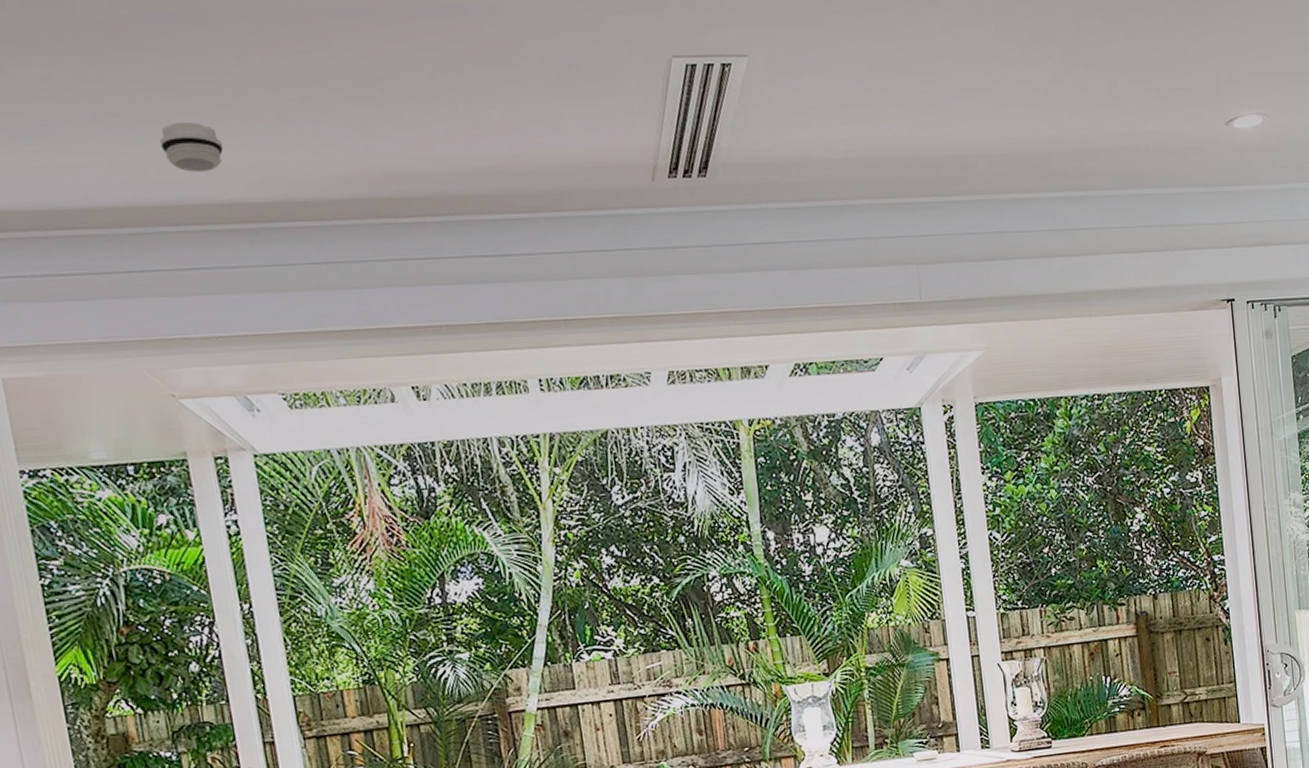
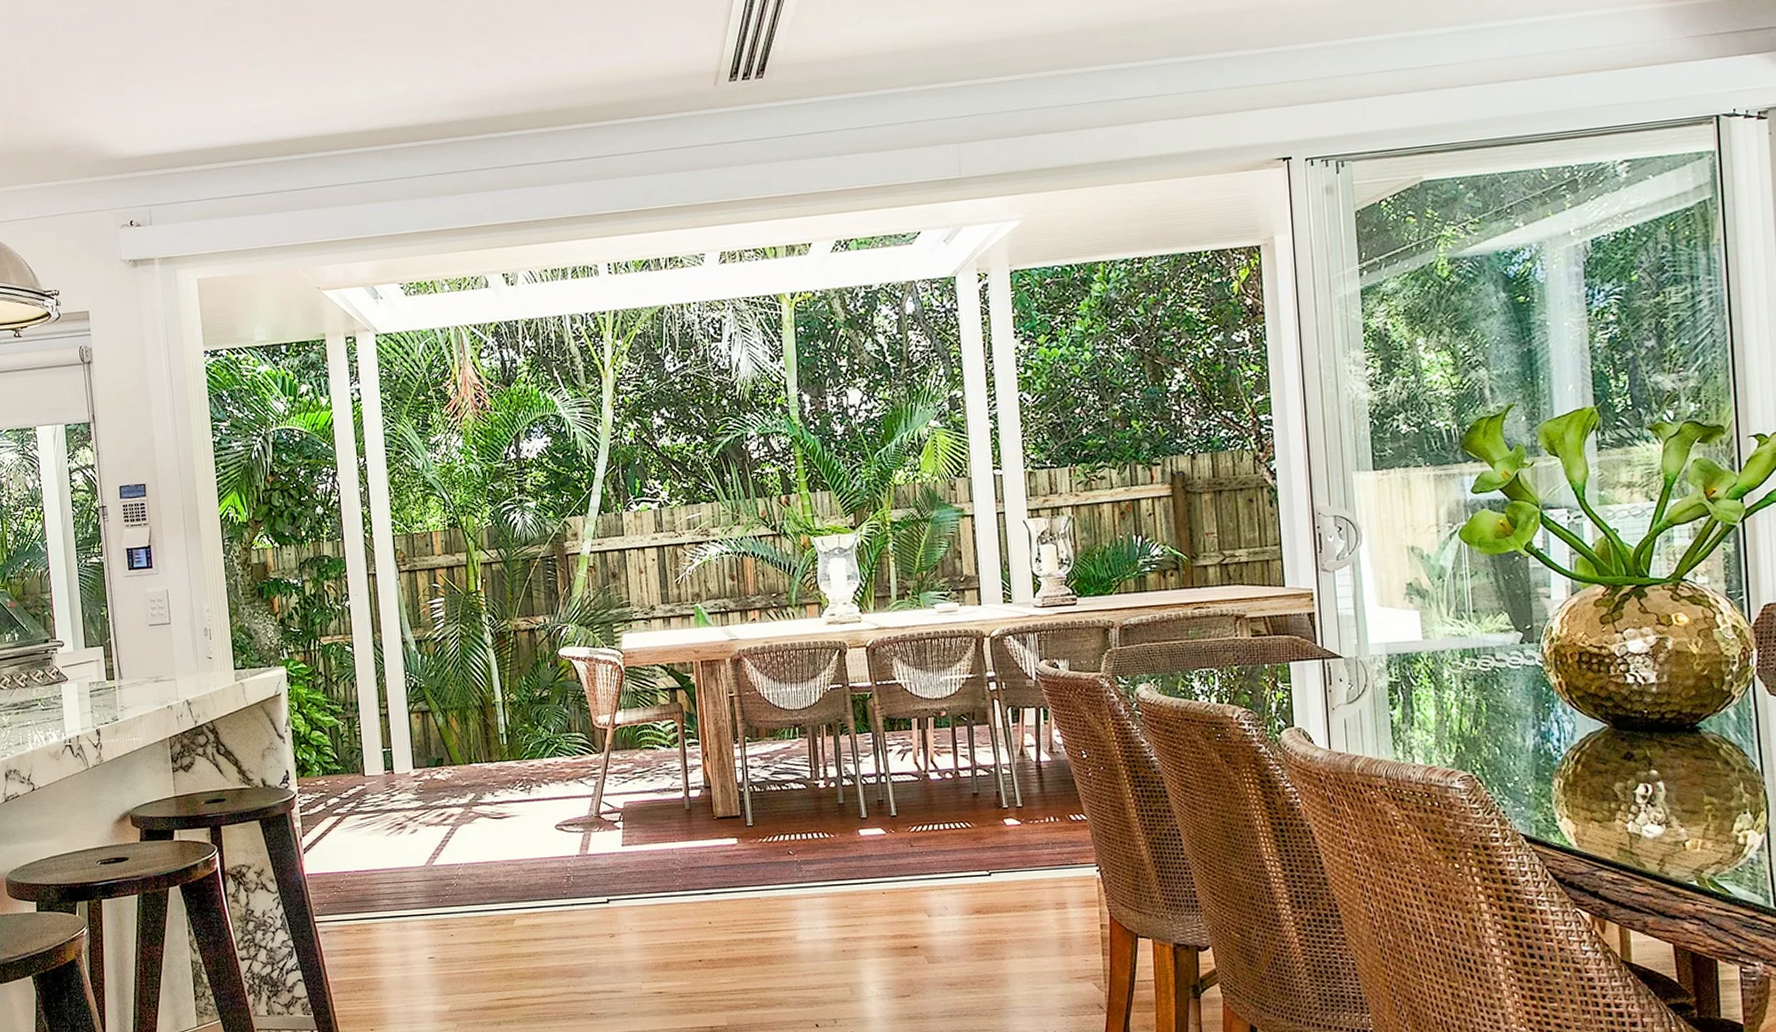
smoke detector: present [159,121,224,172] -> none [322,67,369,107]

